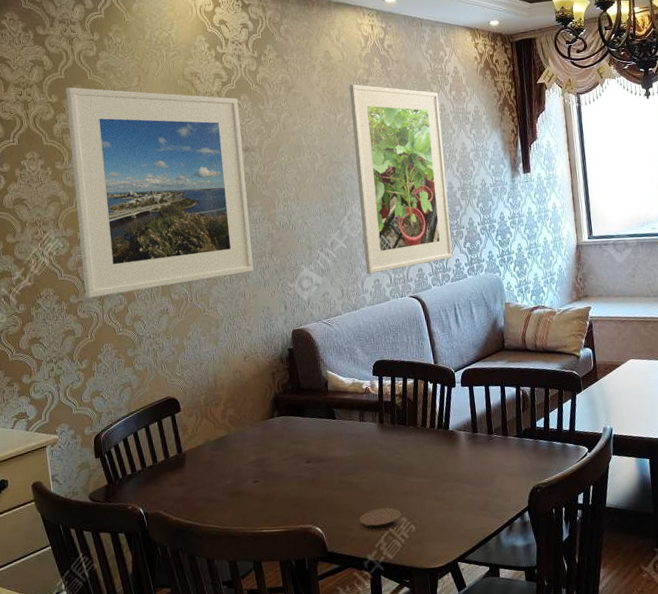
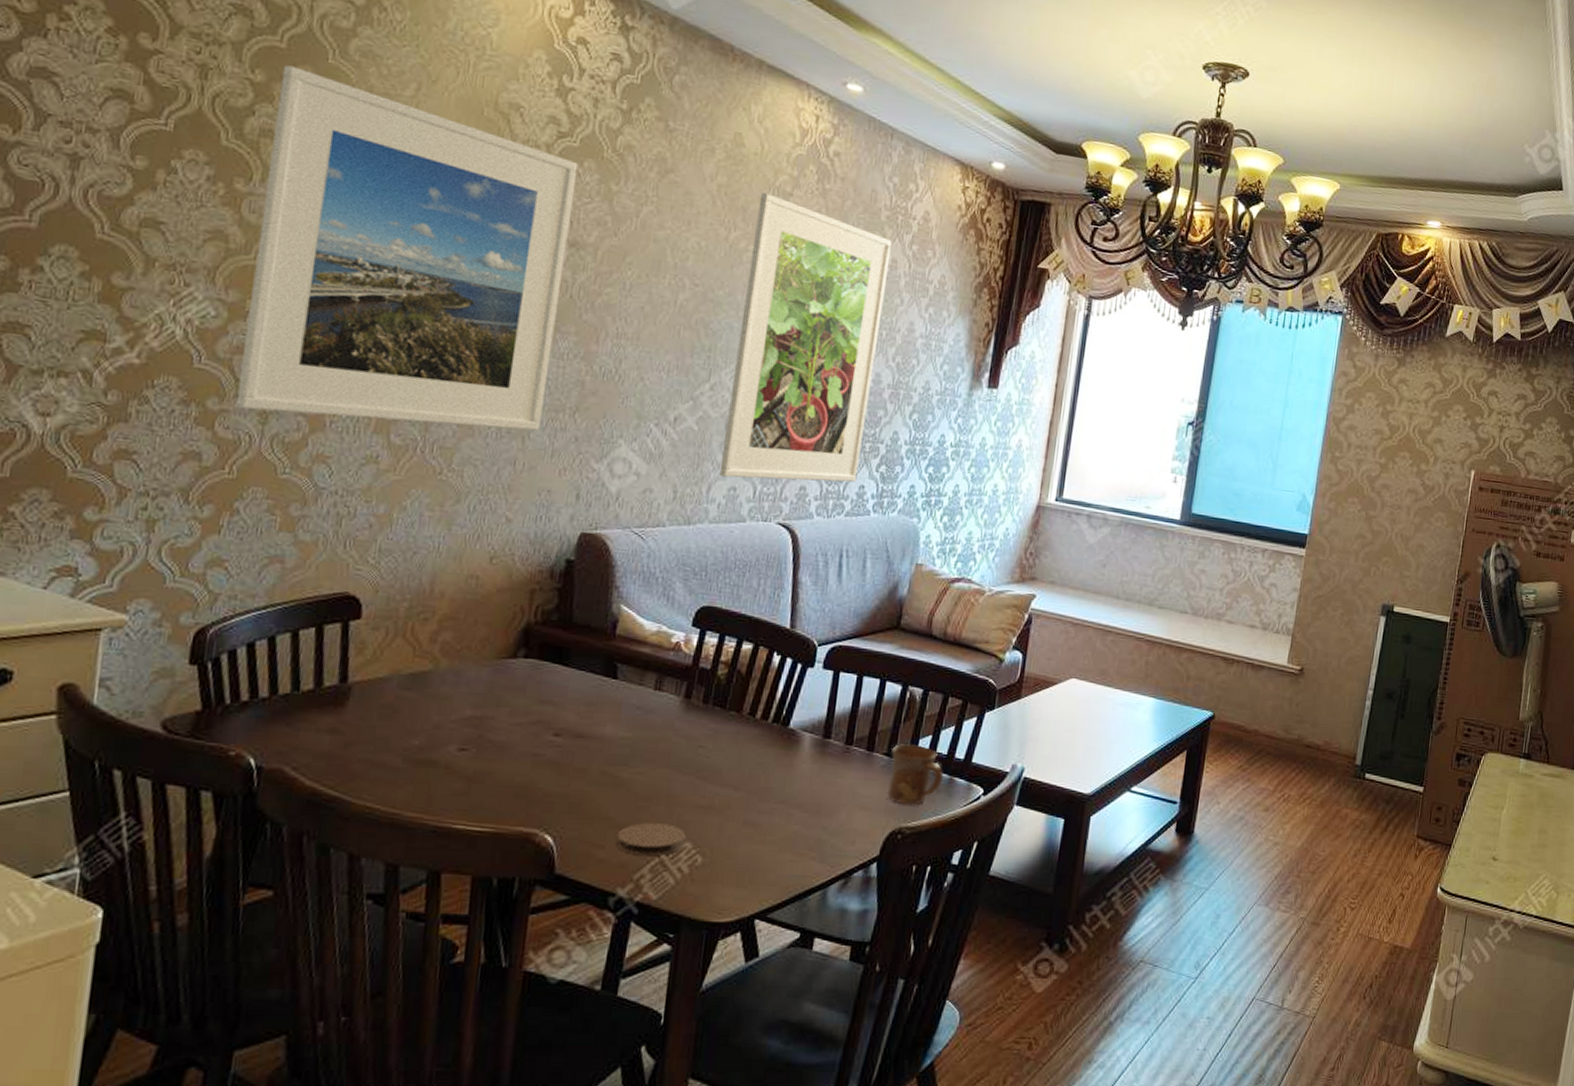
mug: none [519,426,558,468] -> present [888,743,943,805]

